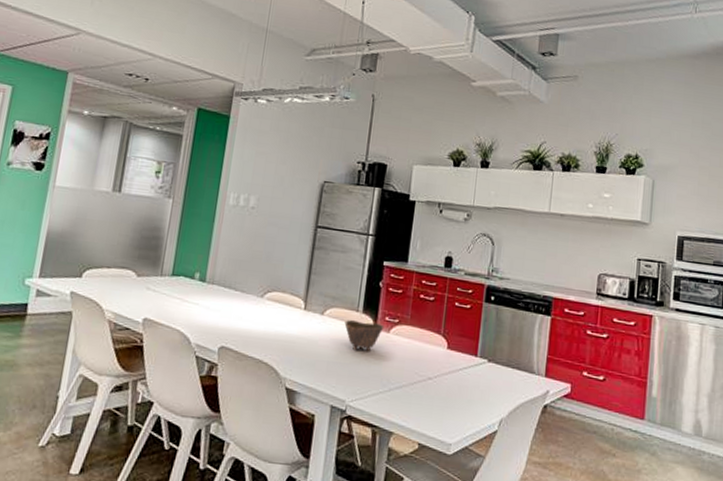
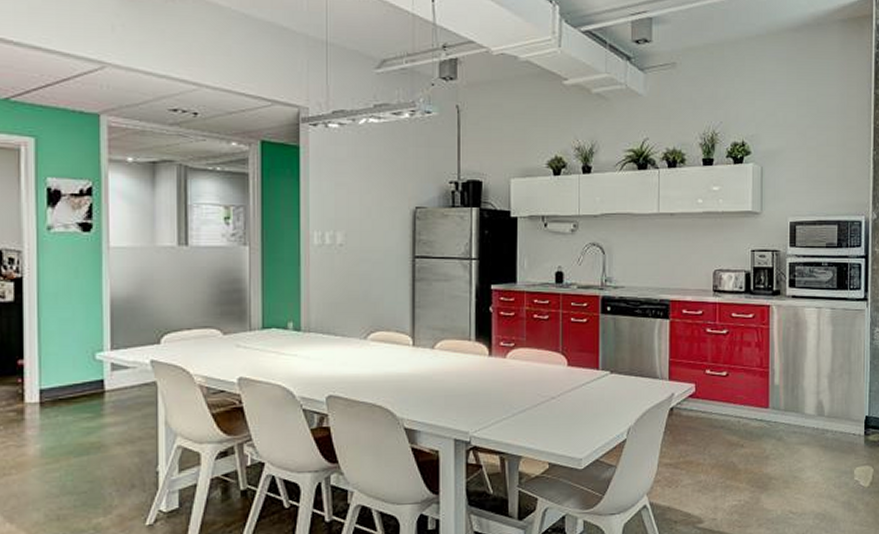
bowl: present [344,320,384,351] -> none [458,350,500,381]

